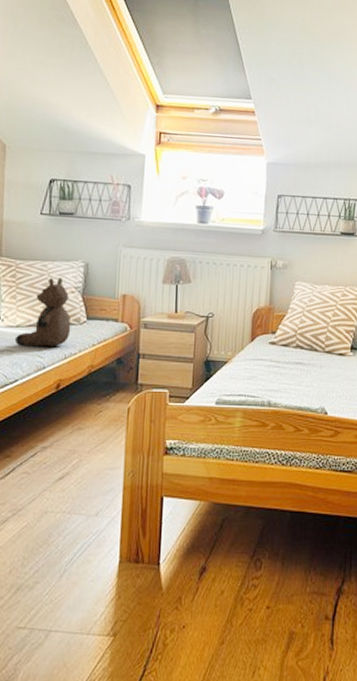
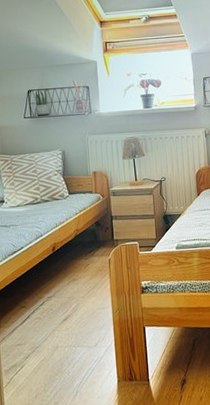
teddy bear: present [14,277,71,347] -> none [17,164,58,221]

